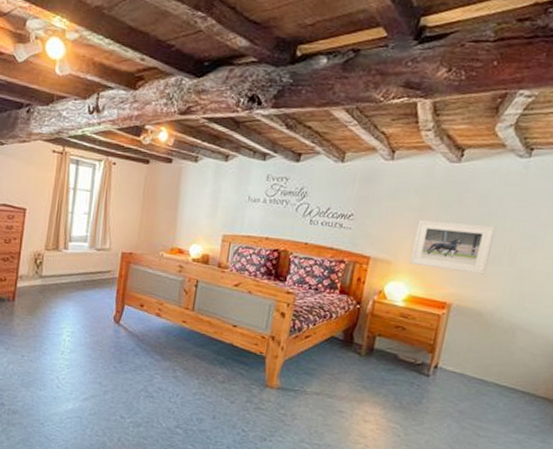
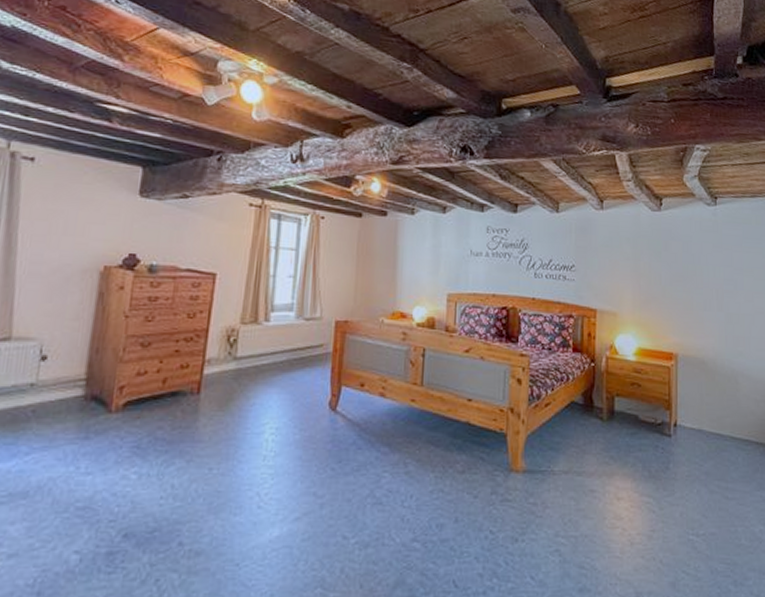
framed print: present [410,220,495,275] -> none [634,268,701,321]

